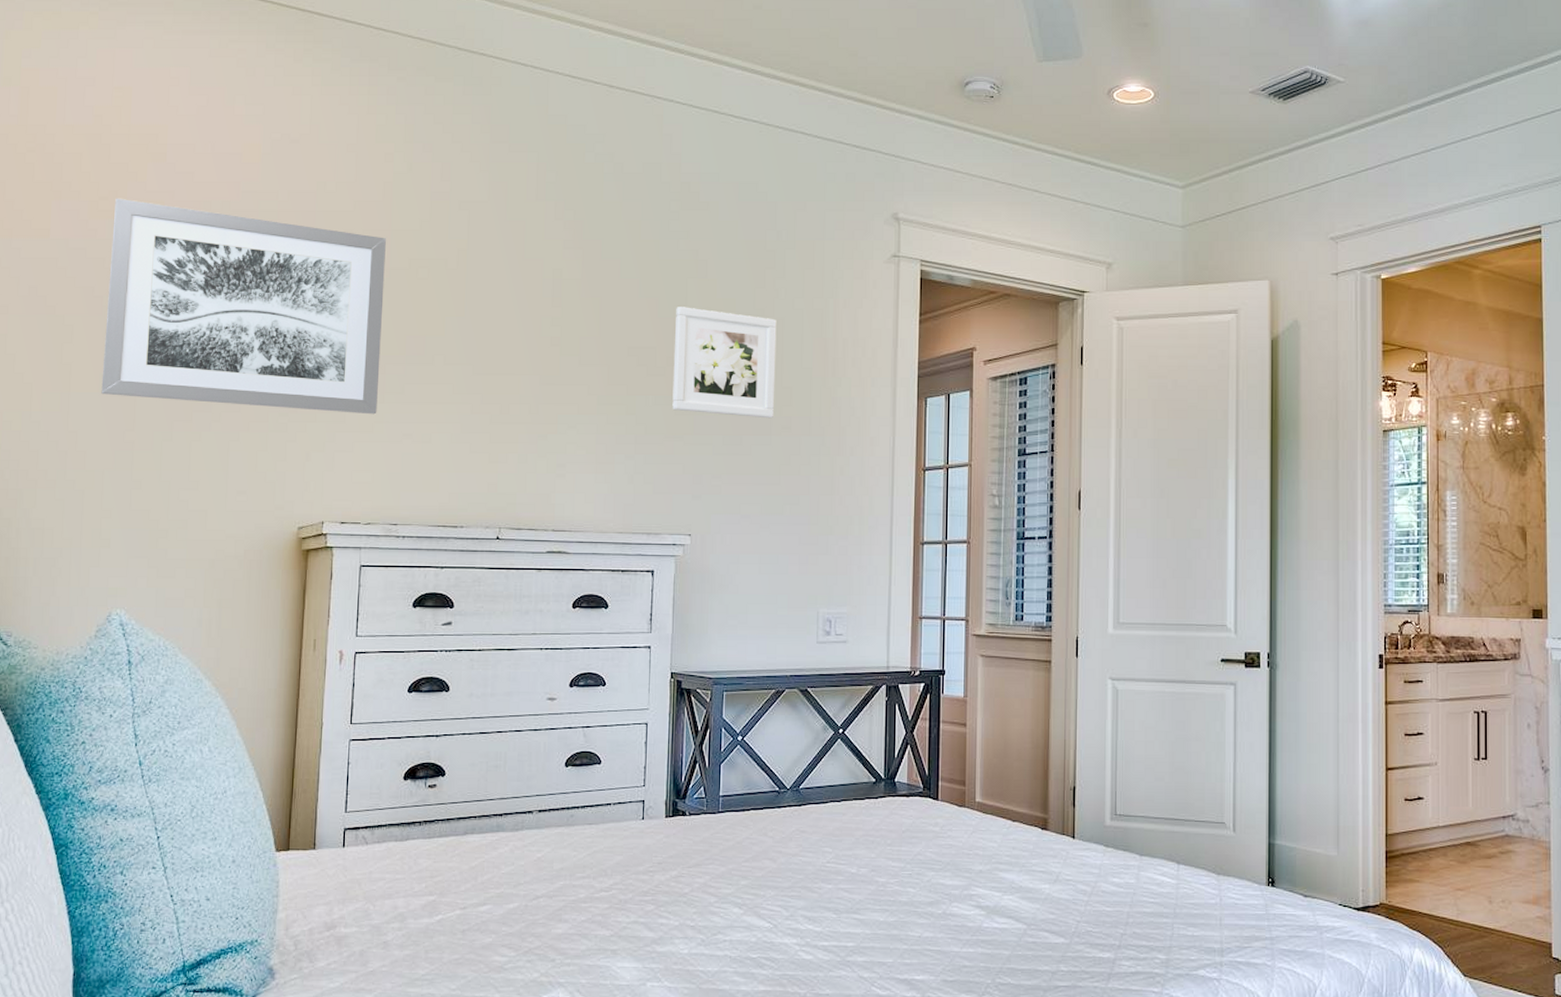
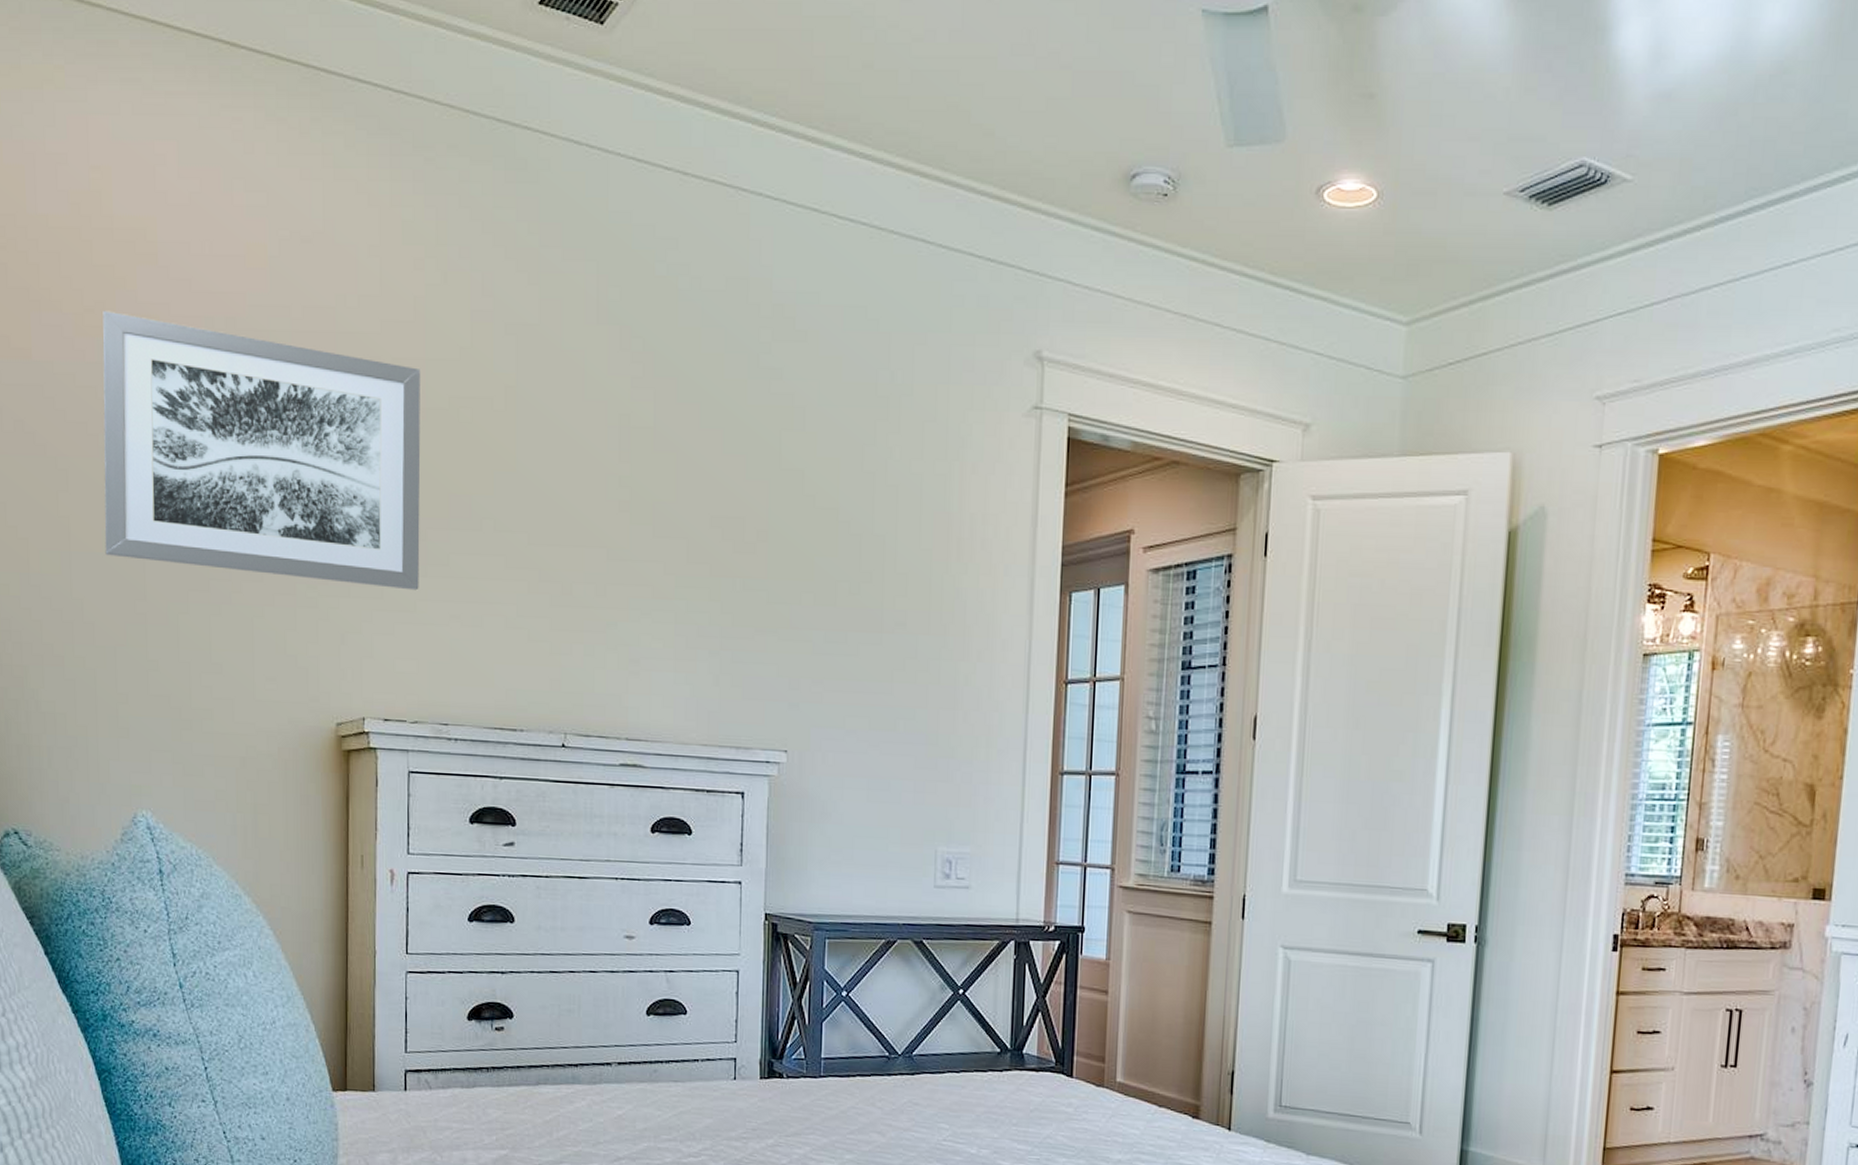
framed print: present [672,307,777,419] -> none [764,466,890,612]

